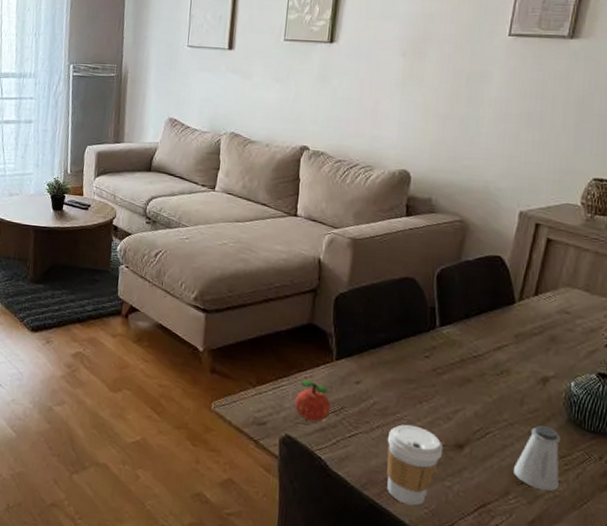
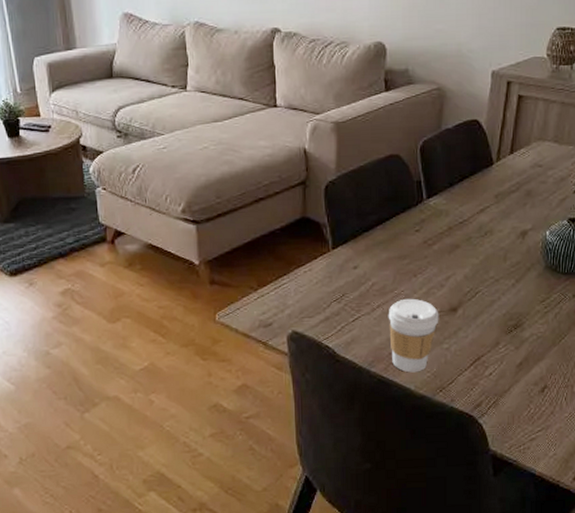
apple: present [294,380,331,422] -> none [297,274,332,314]
saltshaker: present [514,425,560,491] -> none [502,275,540,335]

